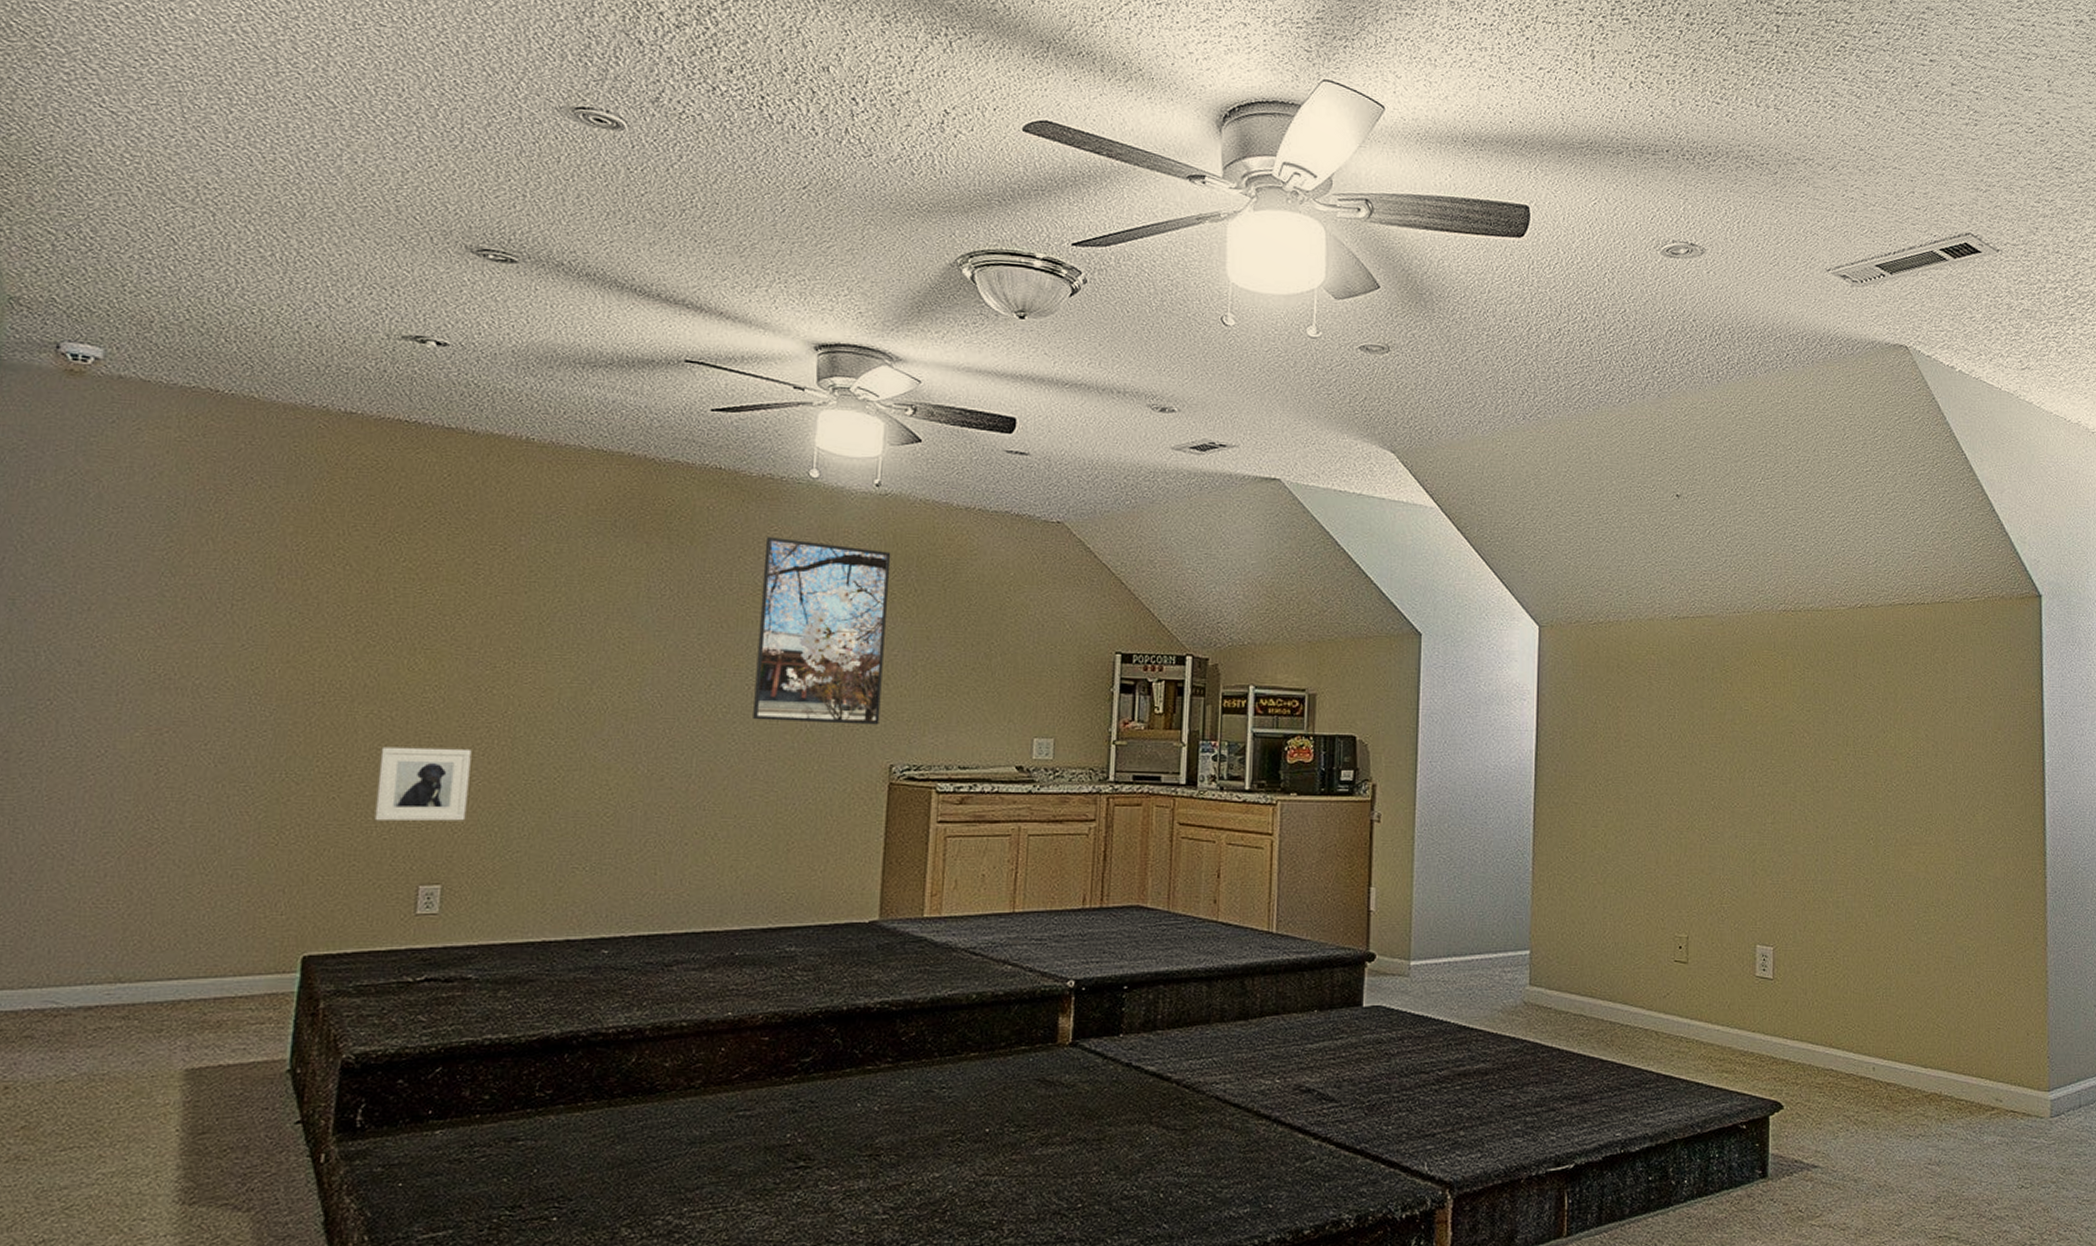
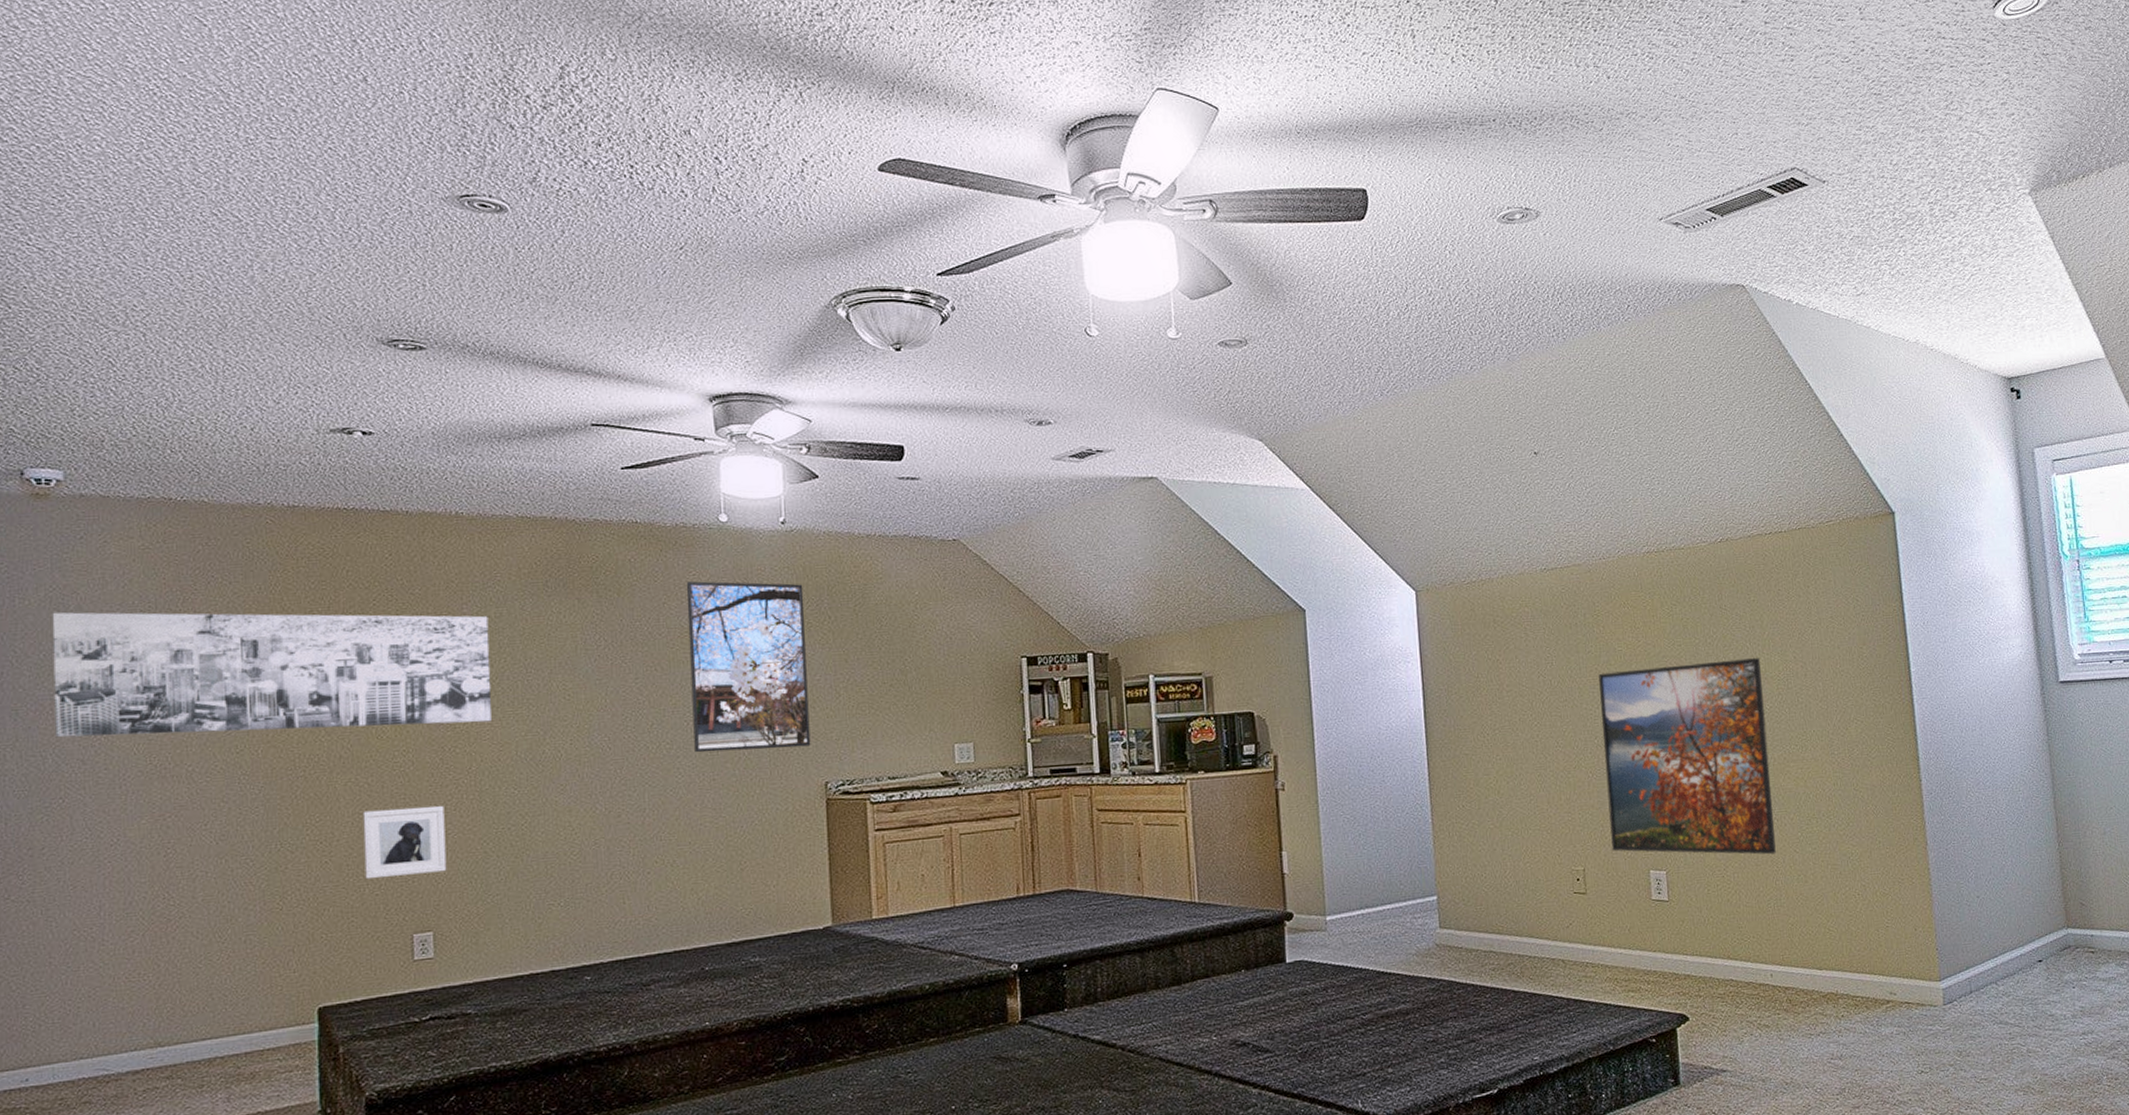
wall art: none [53,498,547,664] -> present [52,612,491,738]
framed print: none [1719,731,1891,940] -> present [1598,658,1776,855]

